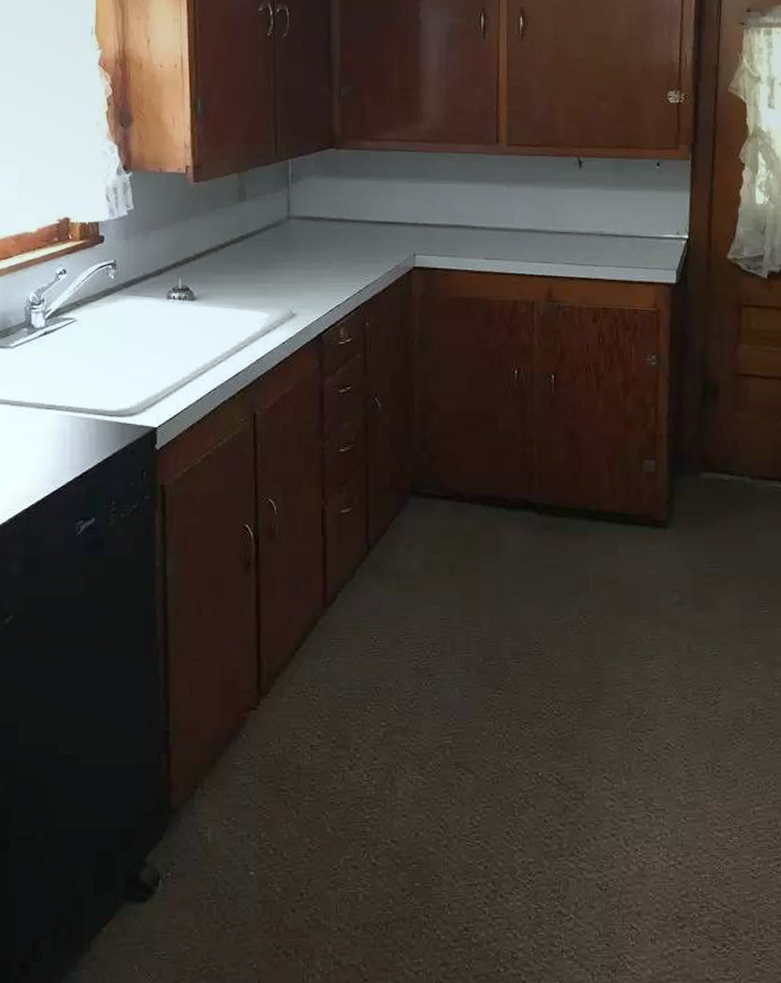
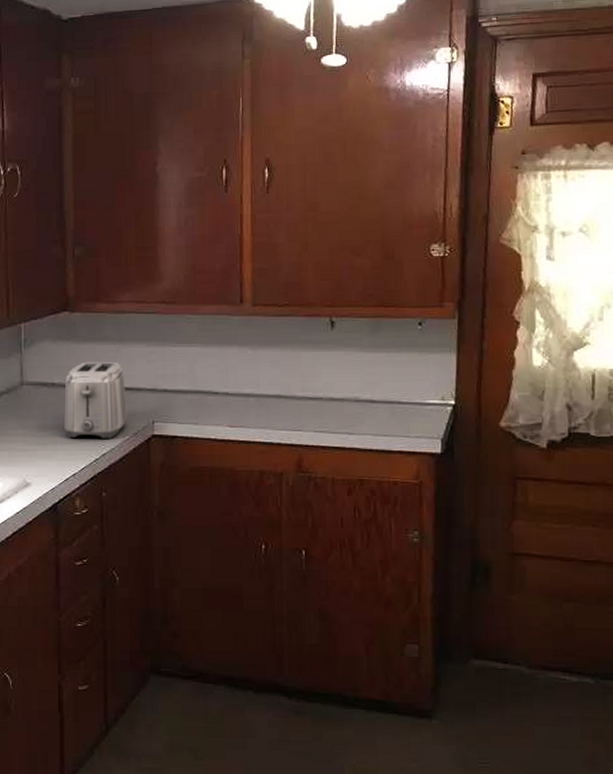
toaster: none [330,197,390,271] -> present [64,361,127,439]

